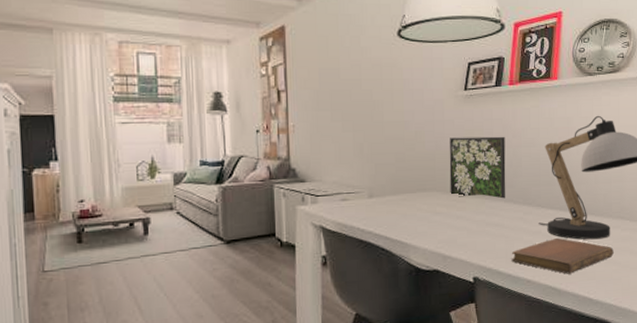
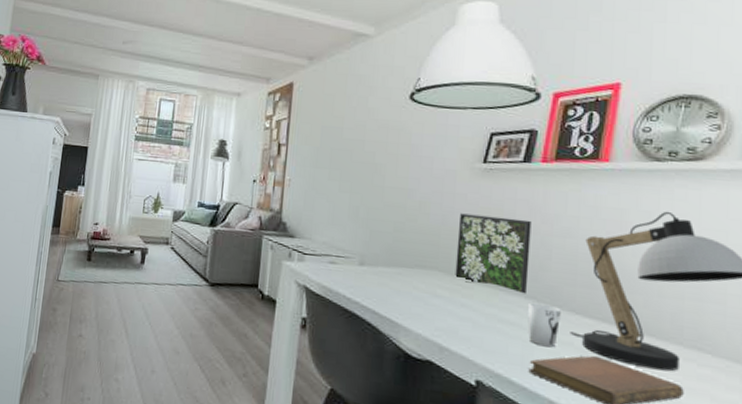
cup: none [508,204,531,239] -> present [528,302,561,348]

